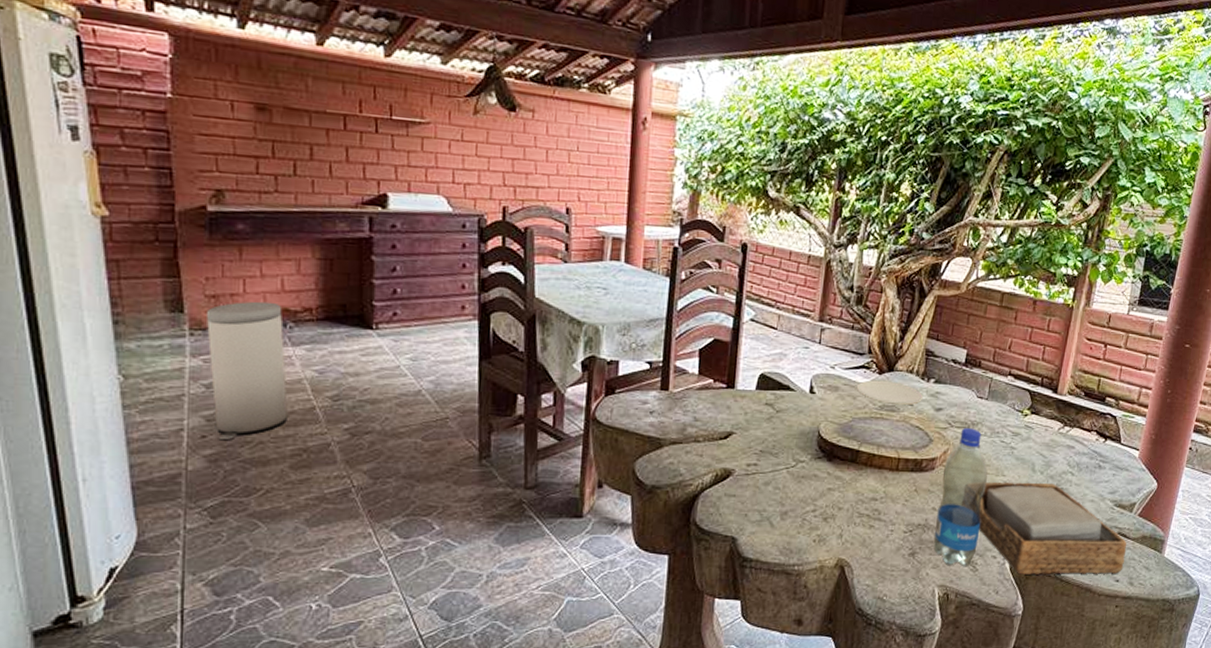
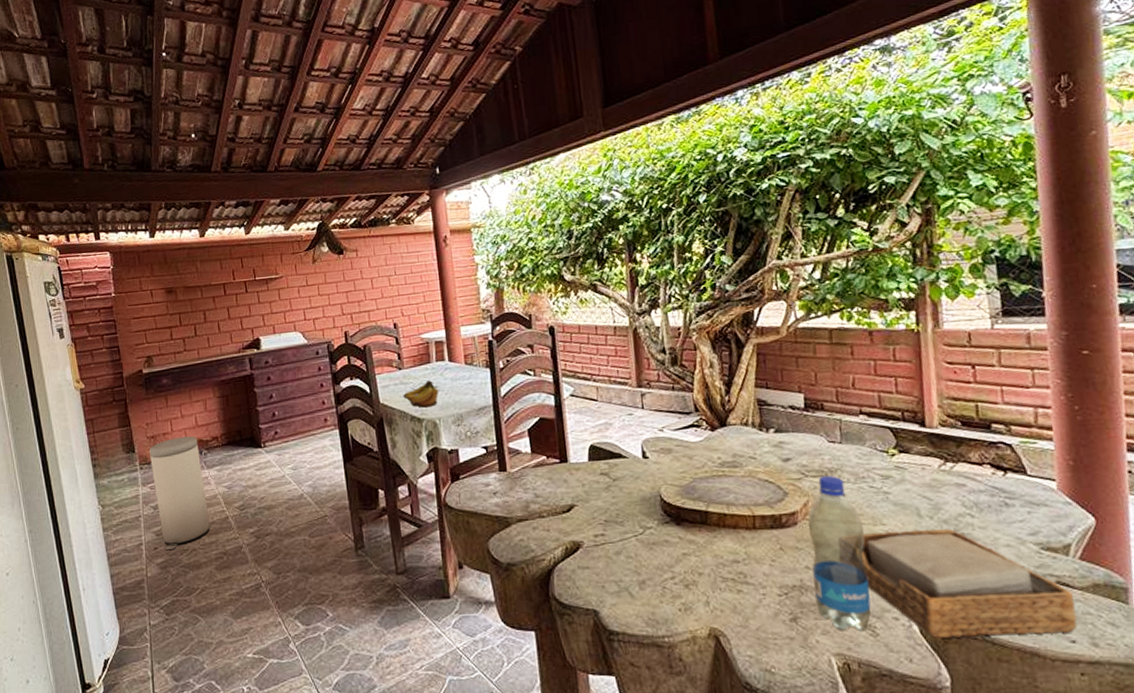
fruit: none [564,280,607,311] -> present [403,380,438,408]
plate: present [857,380,924,406] -> none [691,436,766,461]

